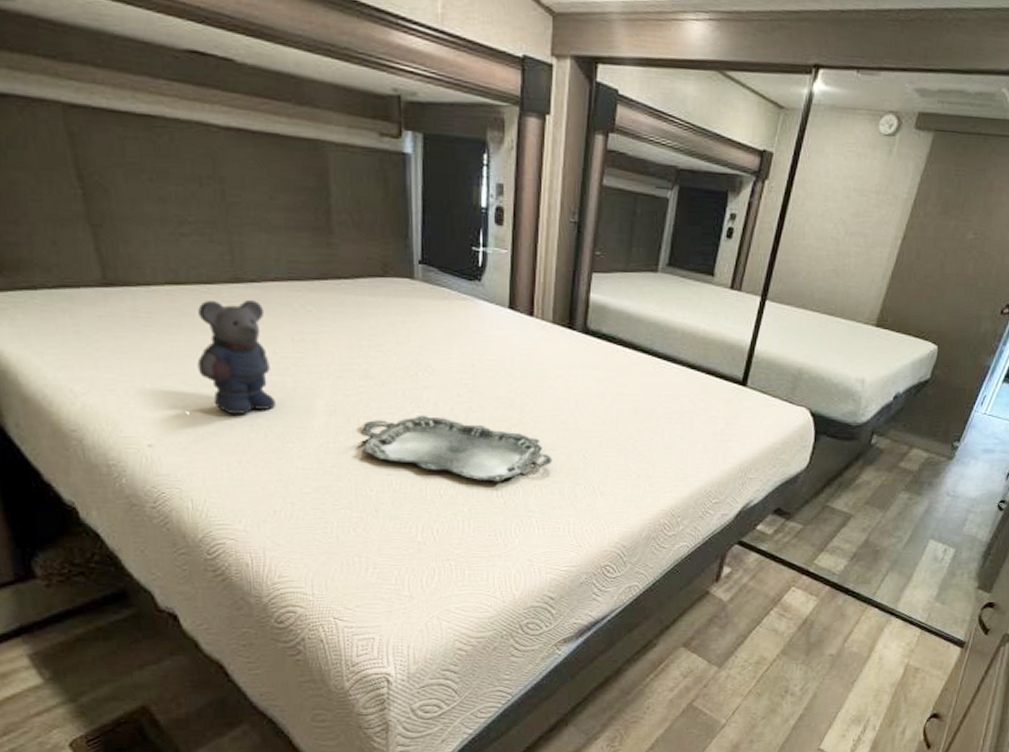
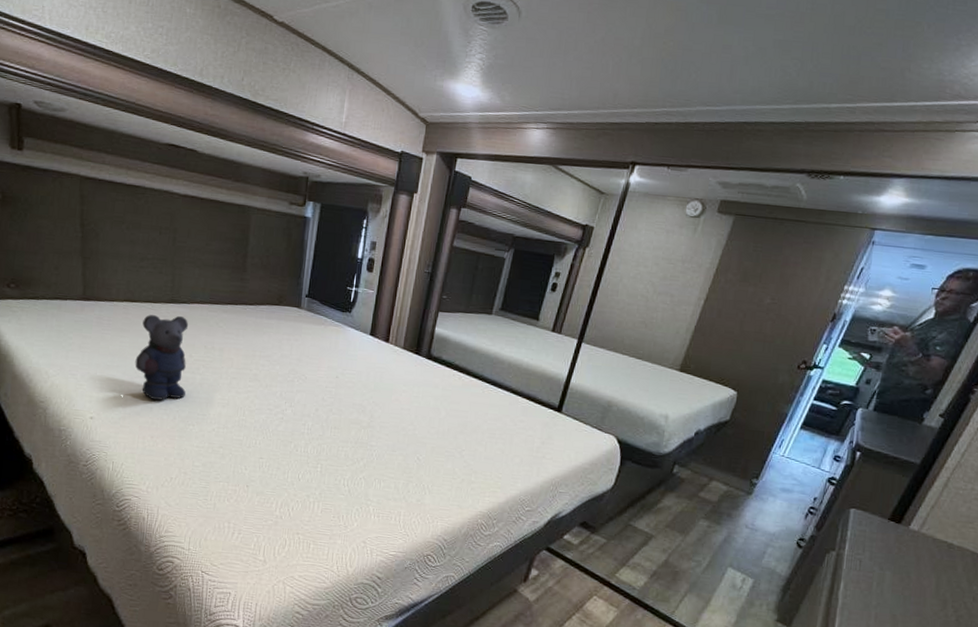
serving tray: present [362,416,552,482] -> none [243,413,392,473]

